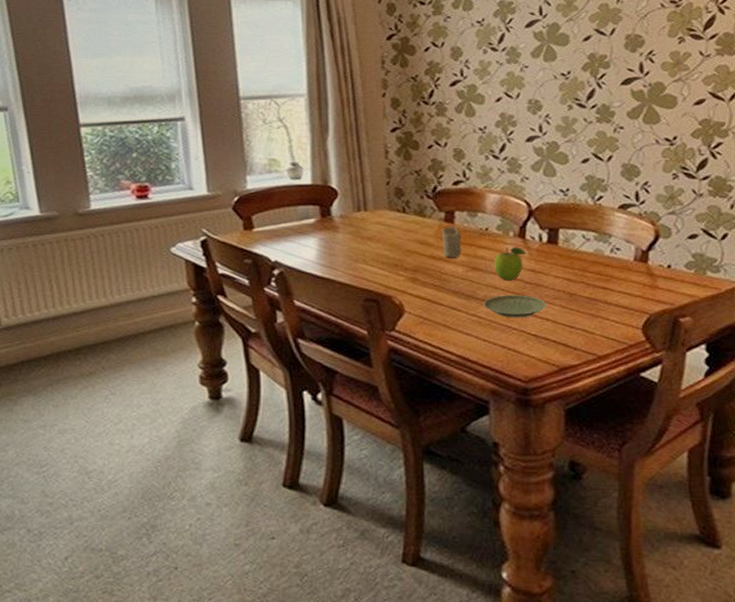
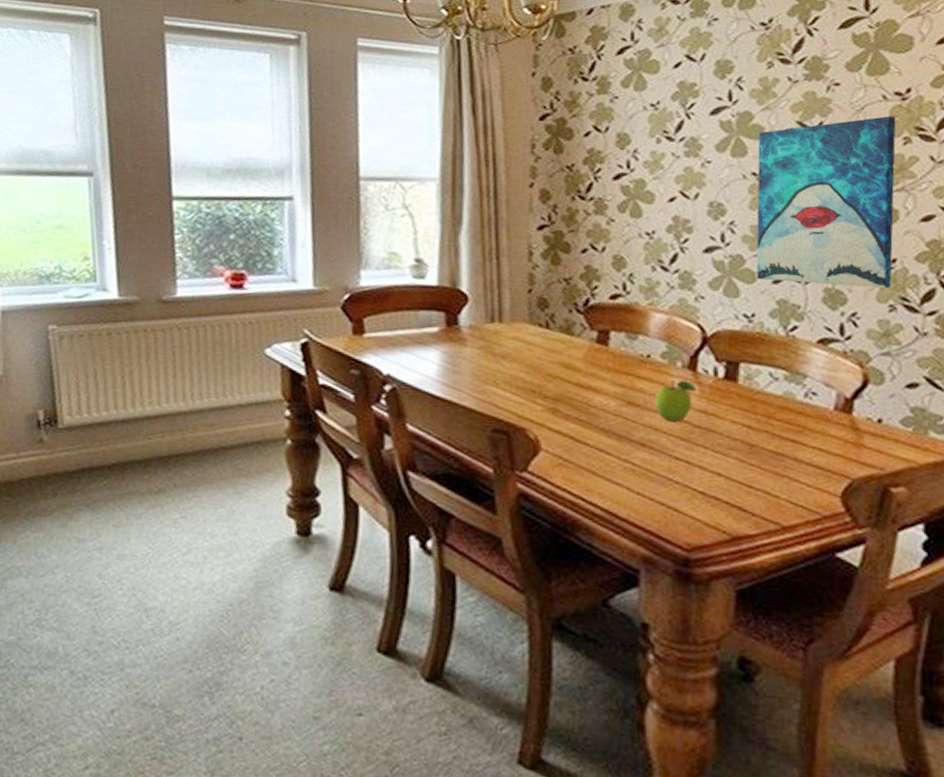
candle: present [442,227,462,258] -> none [592,349,617,388]
plate: present [483,295,547,318] -> none [639,438,720,470]
wall art: none [564,21,674,161] -> present [757,116,896,289]

